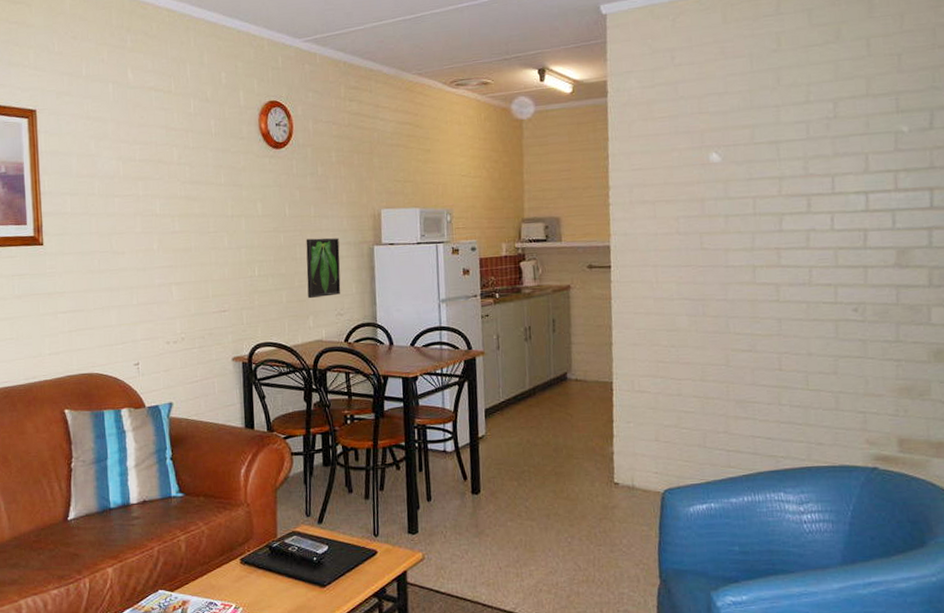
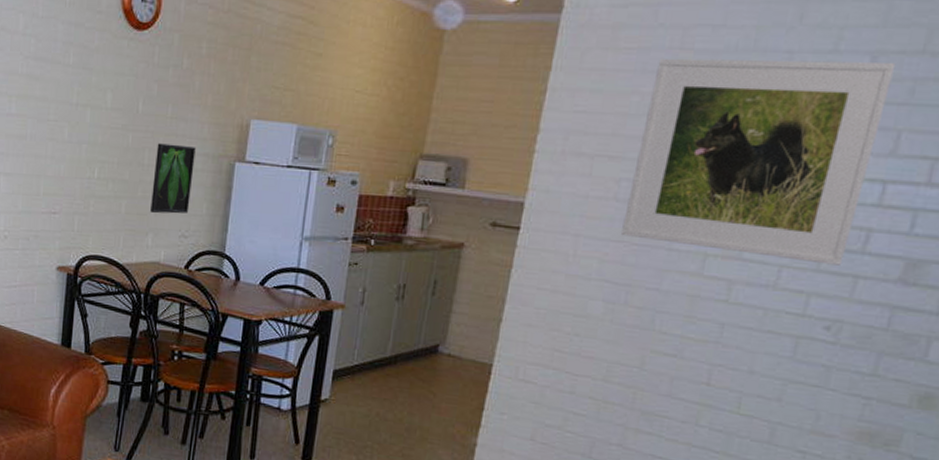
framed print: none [685,105,853,261] -> present [621,58,896,266]

